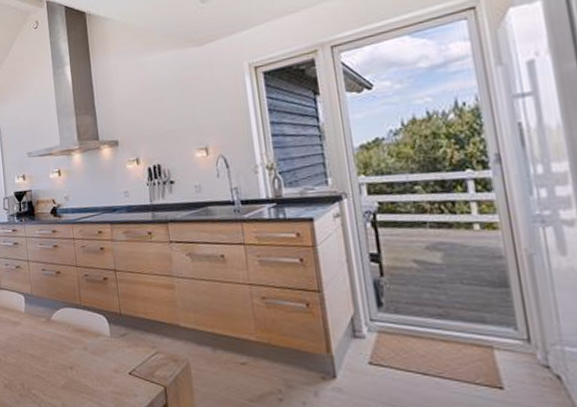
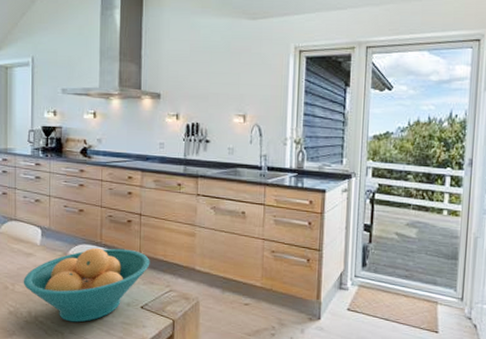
fruit bowl: none [13,309,132,394] -> present [23,247,150,323]

